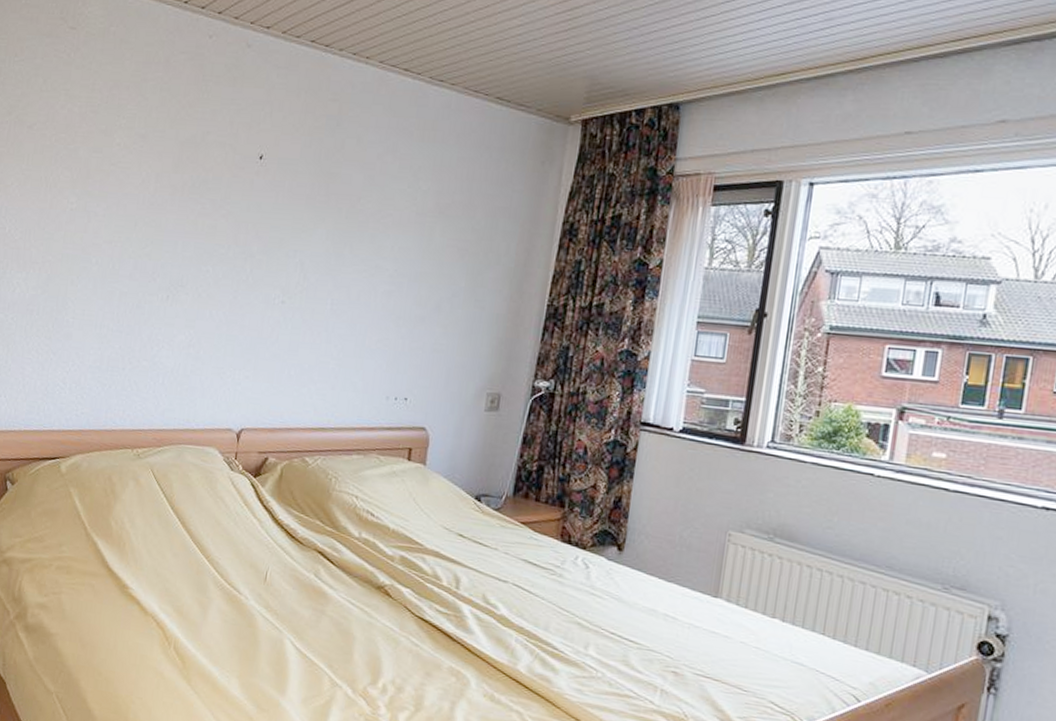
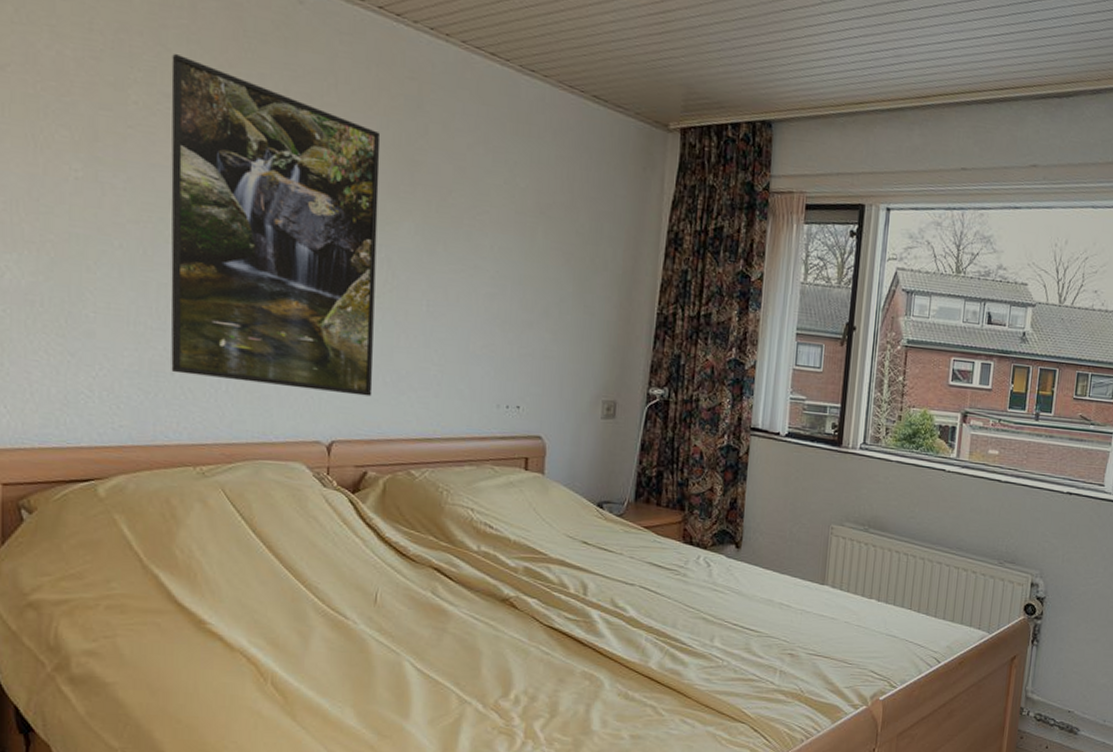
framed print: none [123,100,304,389] -> present [170,53,381,397]

